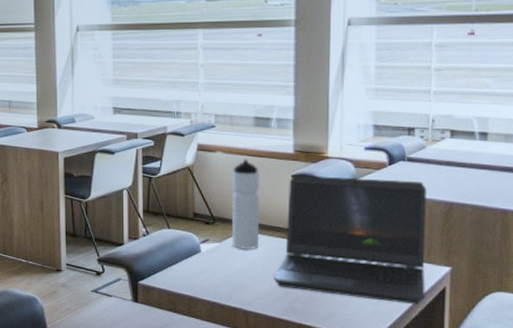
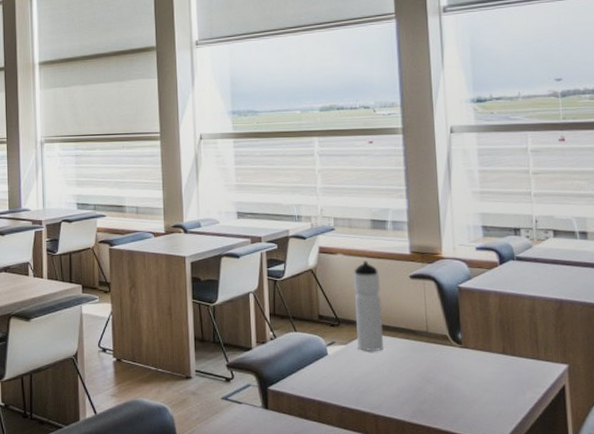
laptop computer: present [273,175,427,305] -> none [399,276,546,404]

